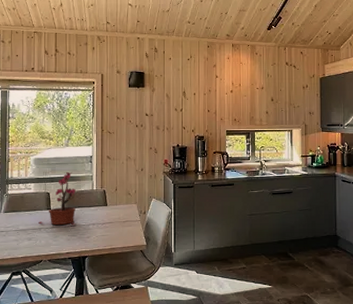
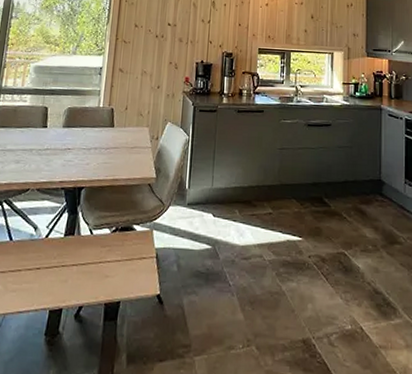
potted plant: present [38,172,76,226] -> none [30,84,79,148]

